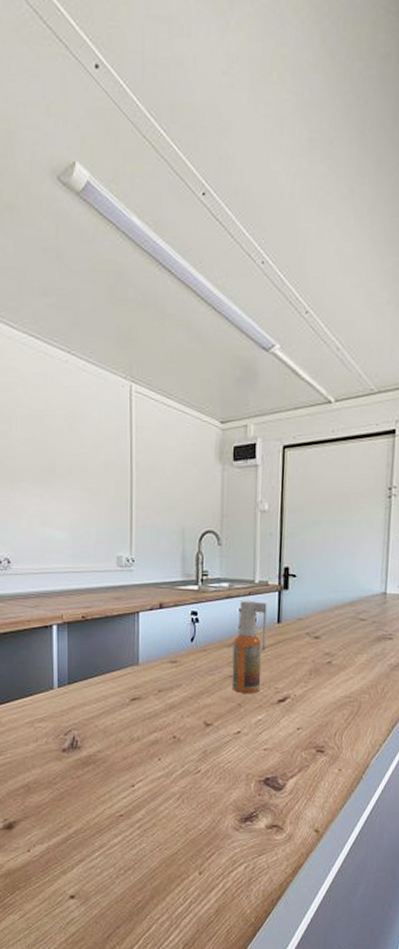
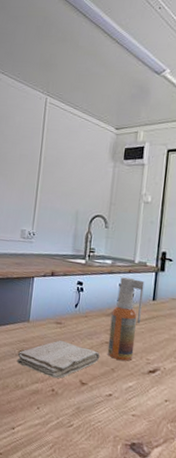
washcloth: none [128,681,224,724] -> present [17,340,100,379]

